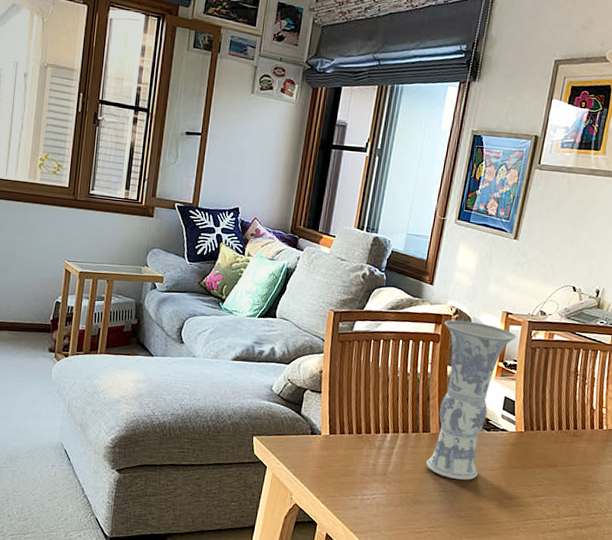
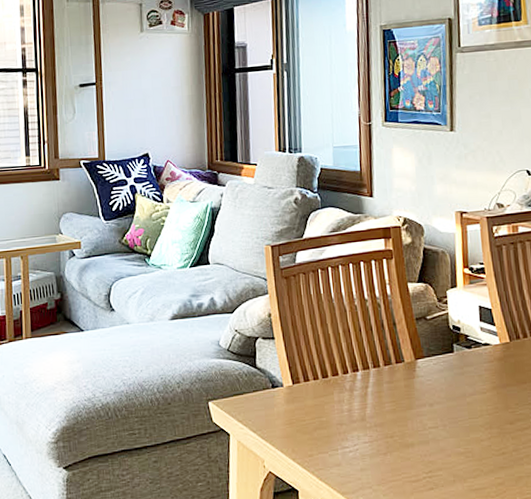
vase: present [426,320,517,480] -> none [393,229,477,411]

